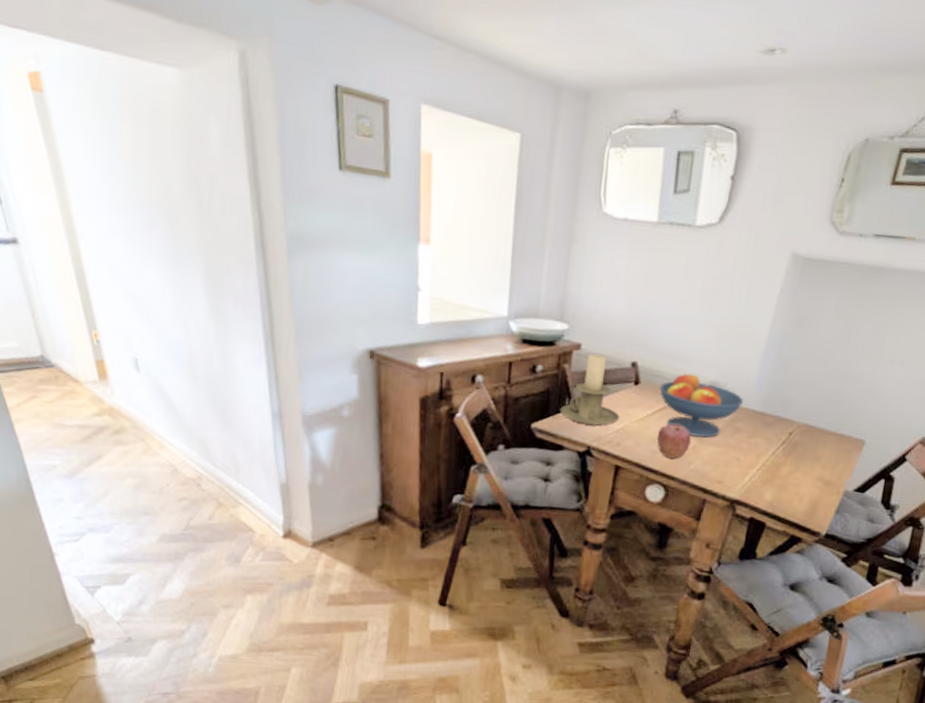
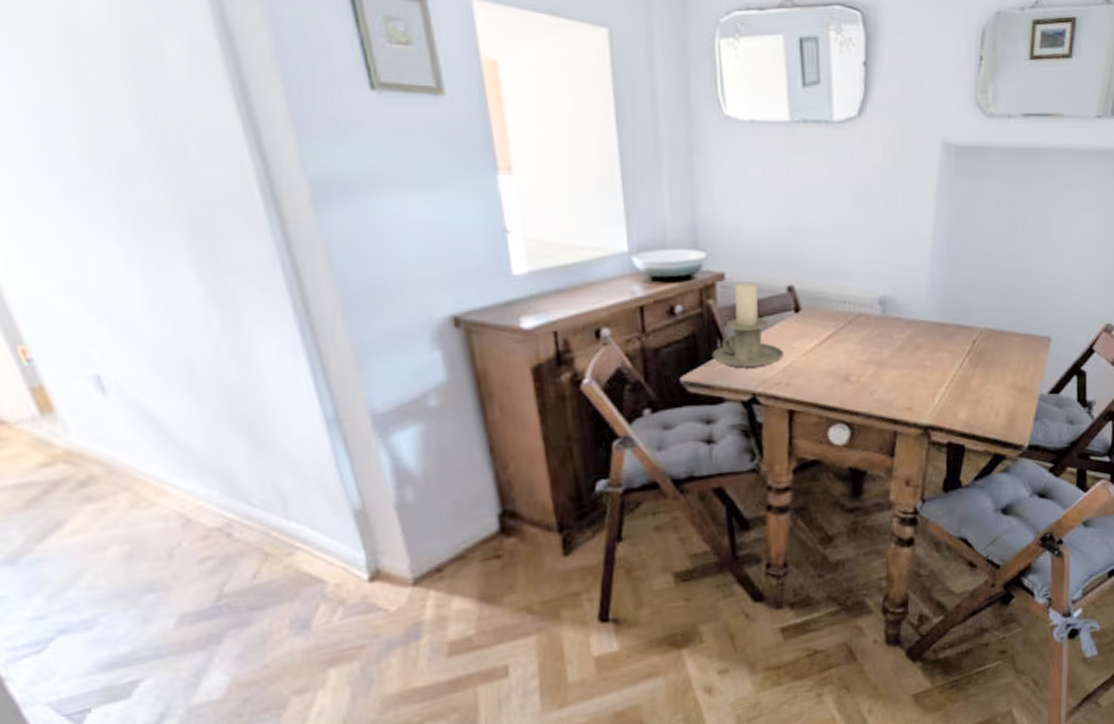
apple: present [657,424,691,459] -> none [830,351,869,391]
fruit bowl: present [659,372,744,438] -> none [824,289,919,363]

